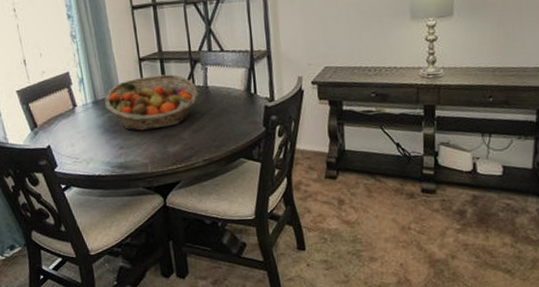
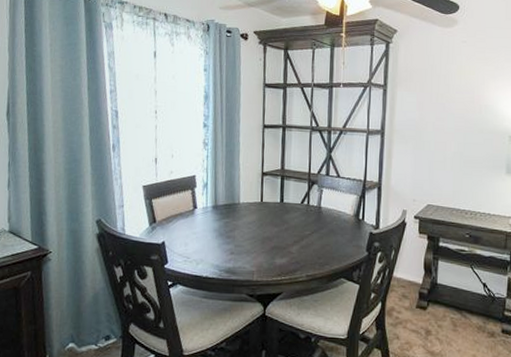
fruit basket: present [104,74,199,131] -> none [223,190,312,240]

